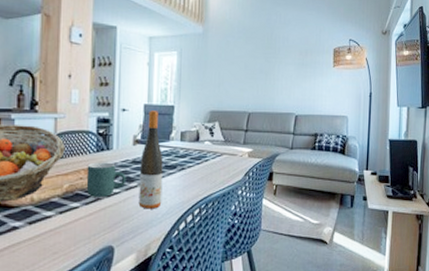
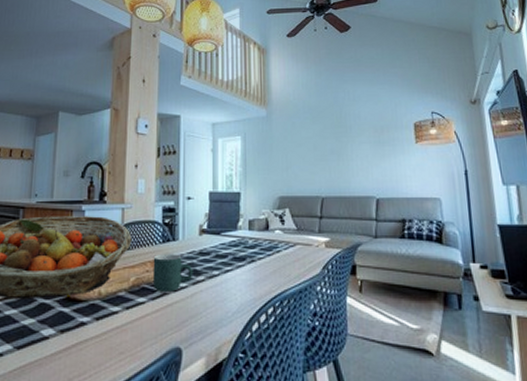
wine bottle: present [138,110,163,209] -> none [206,198,232,306]

